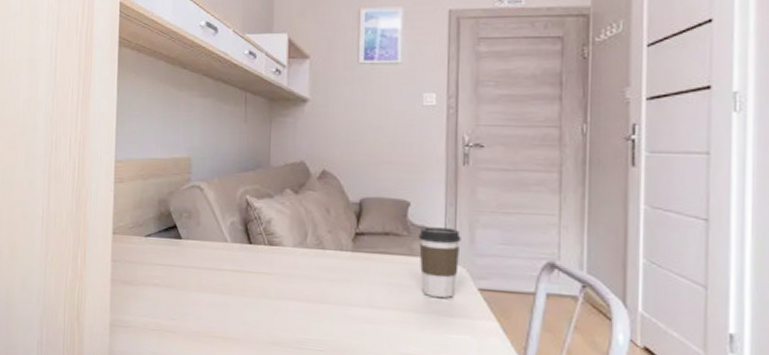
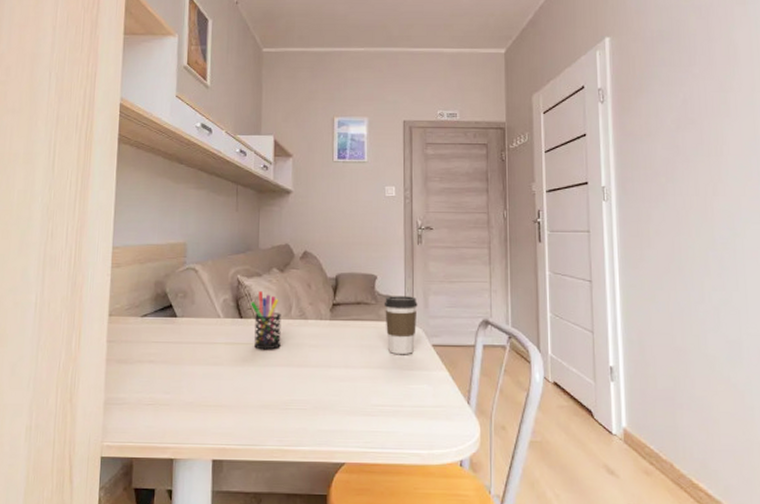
pen holder: none [261,215,295,281] -> present [250,291,281,350]

